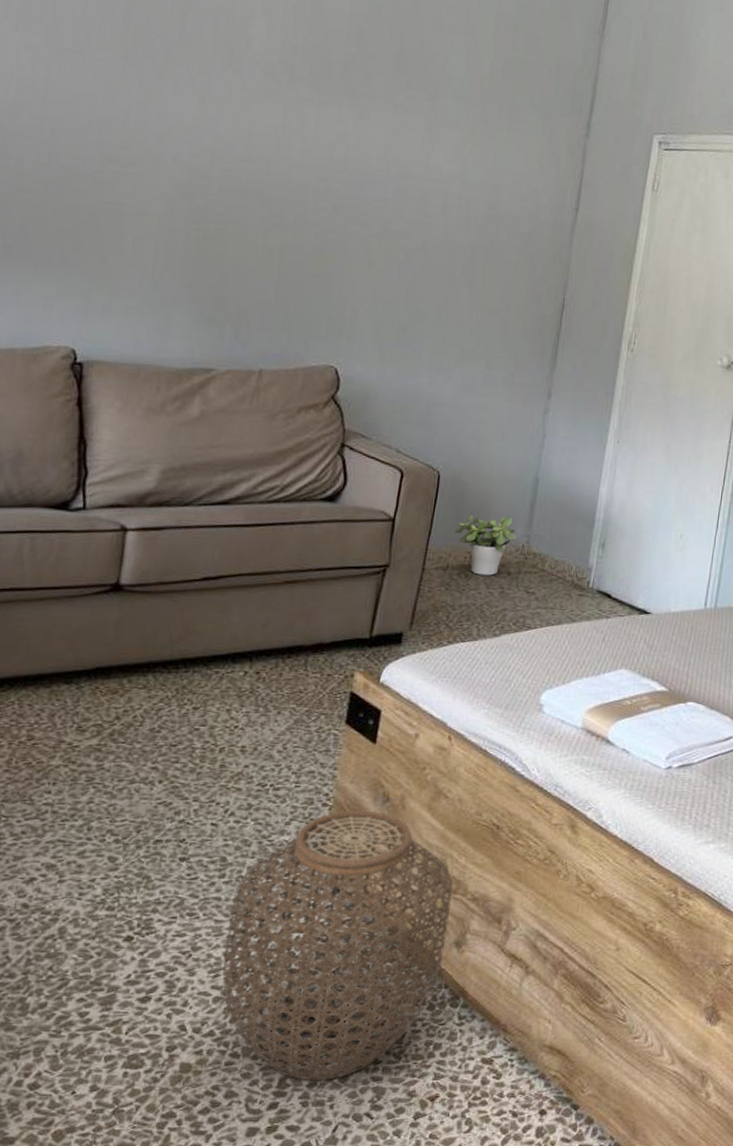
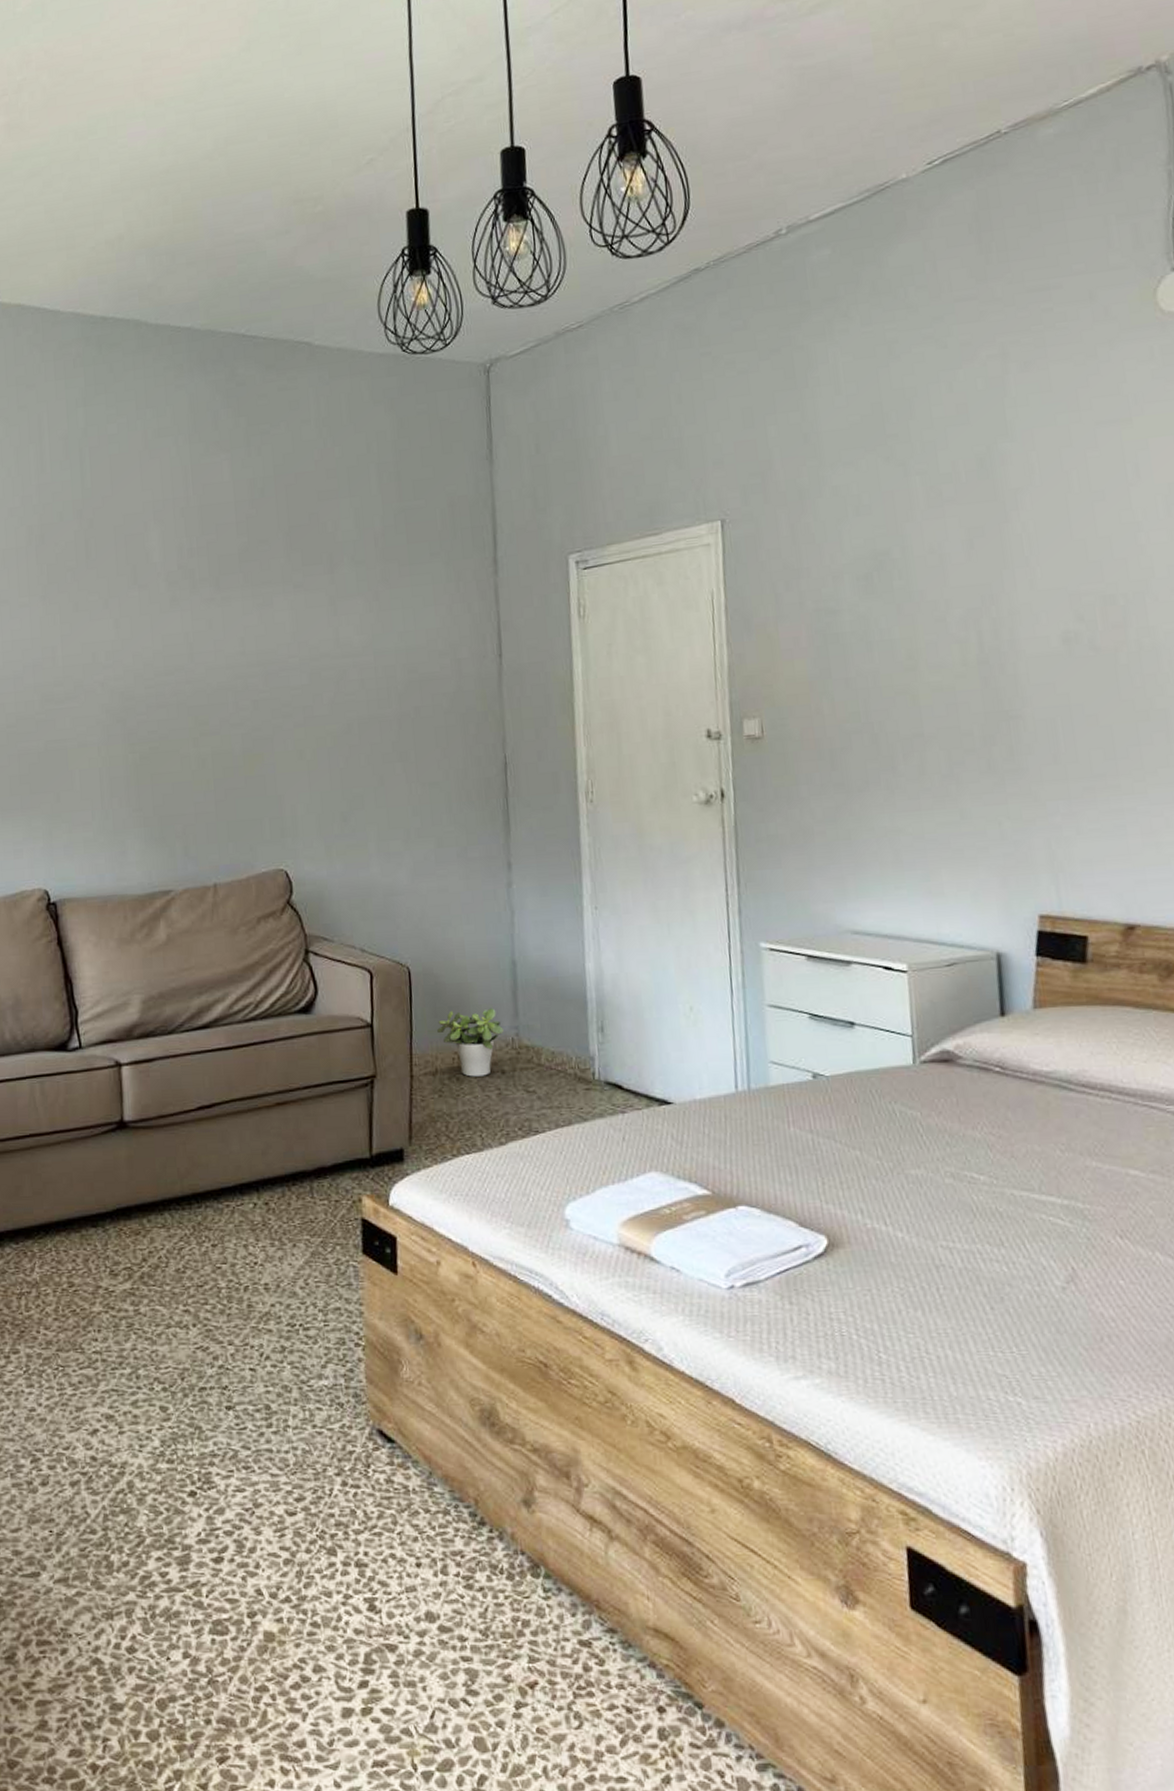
woven basket: present [222,810,453,1082] -> none [284,1349,514,1659]

